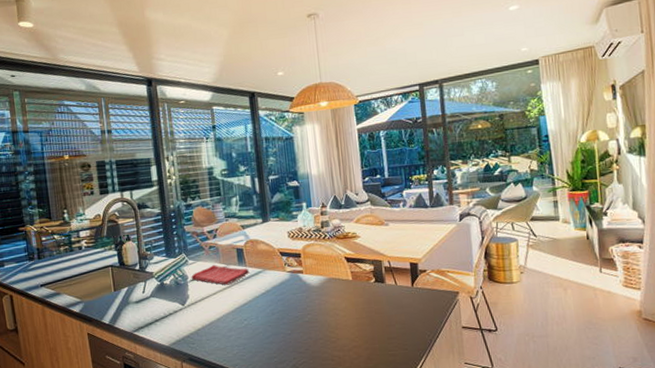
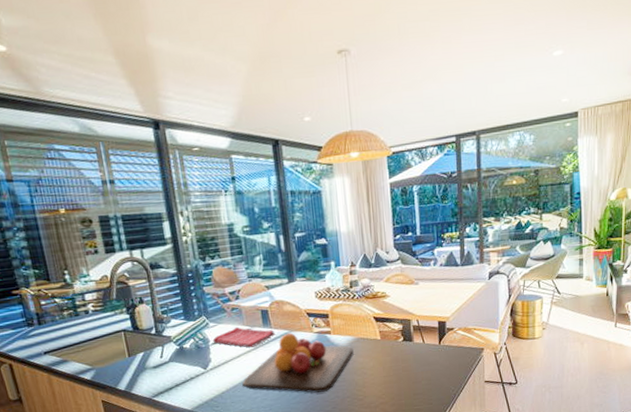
chopping board: none [217,271,326,333] -> present [242,332,354,393]

